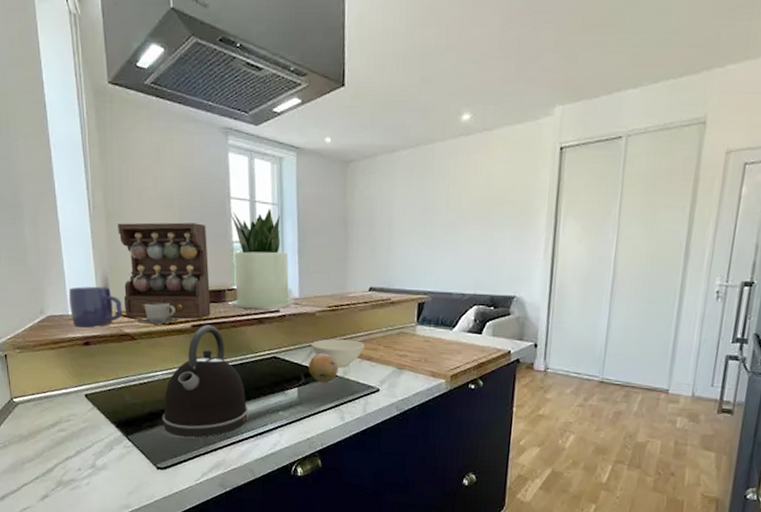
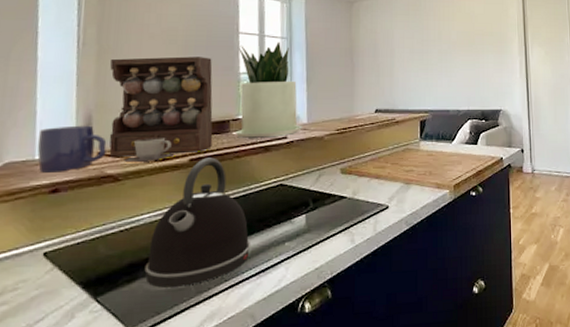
fruit: present [308,352,339,383] -> none [317,175,348,206]
bowl: present [311,339,365,368] -> none [319,160,373,189]

